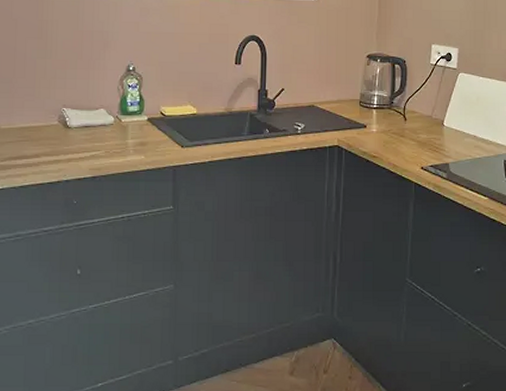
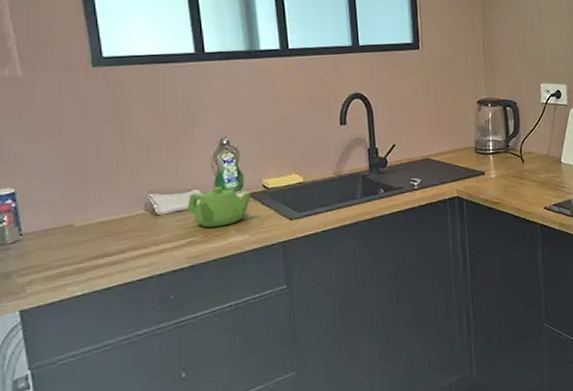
teapot: none [94,108,150,145] -> present [187,186,252,228]

